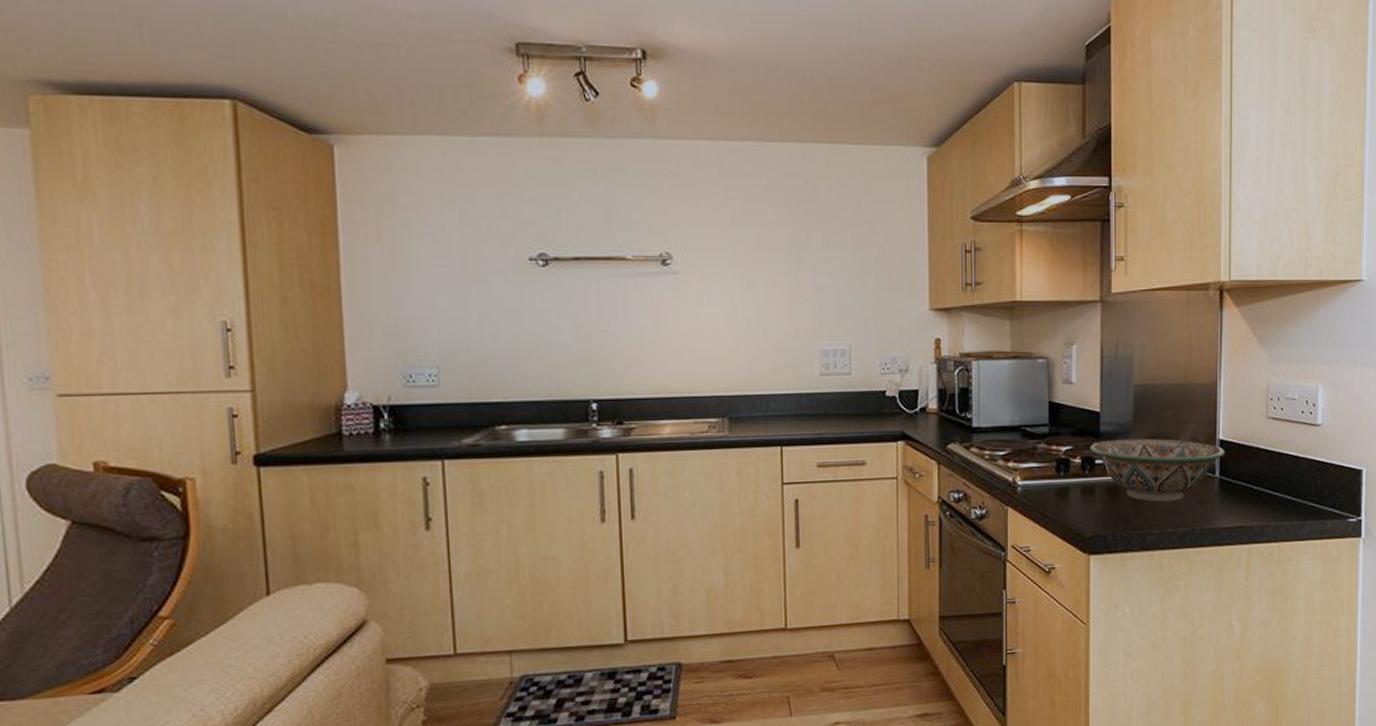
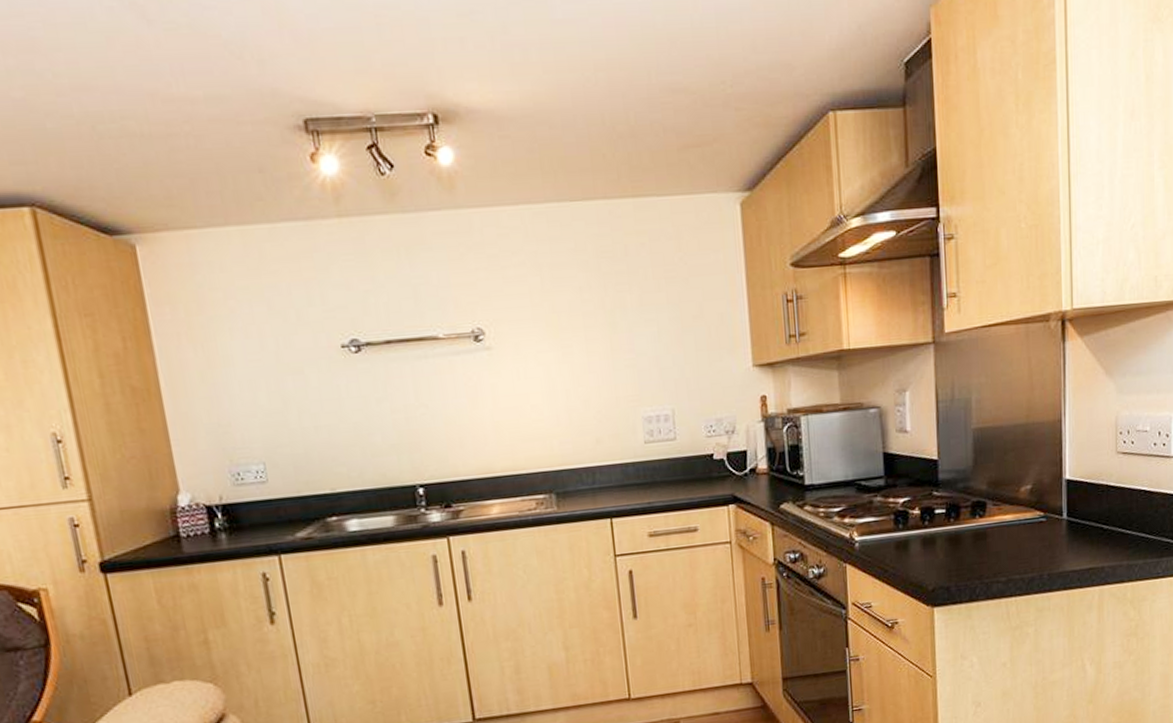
decorative bowl: present [1090,438,1225,502] -> none [929,482,1073,549]

